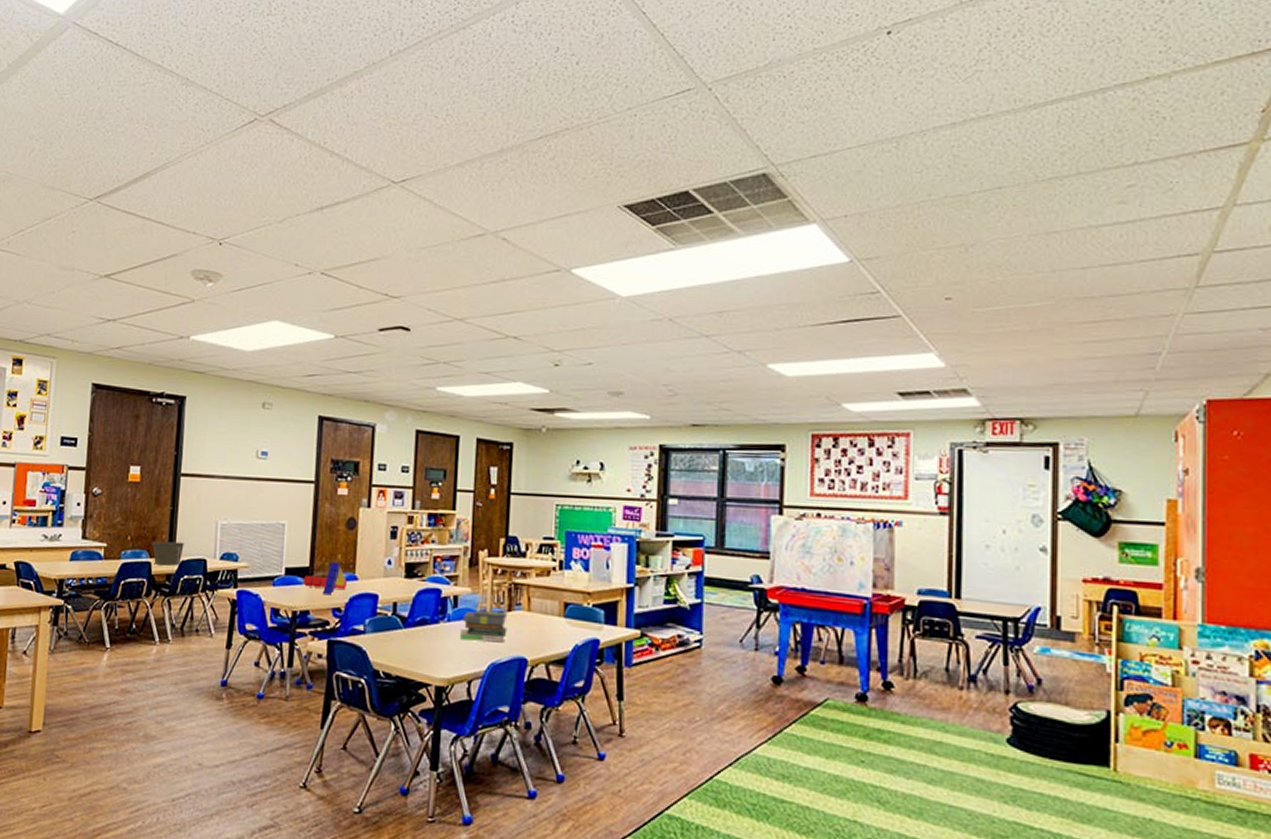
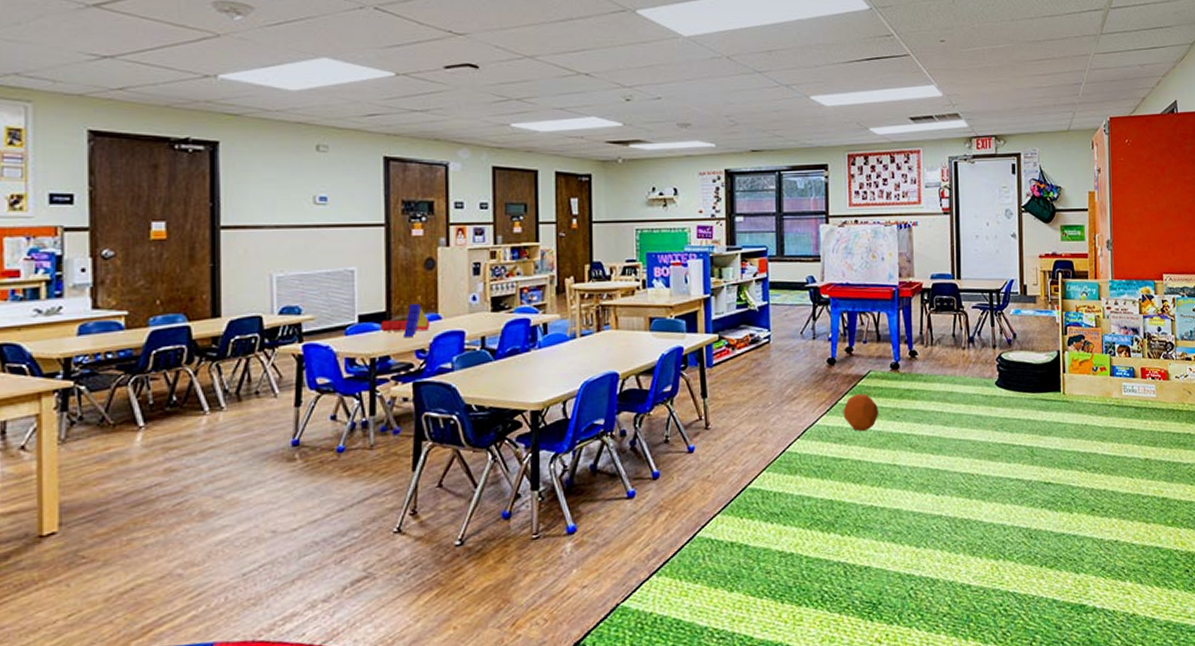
basket: present [152,541,184,566] -> none [190,301,232,328]
books: present [459,609,508,643] -> none [551,332,598,364]
ball: none [789,725,837,771] -> present [843,394,879,431]

